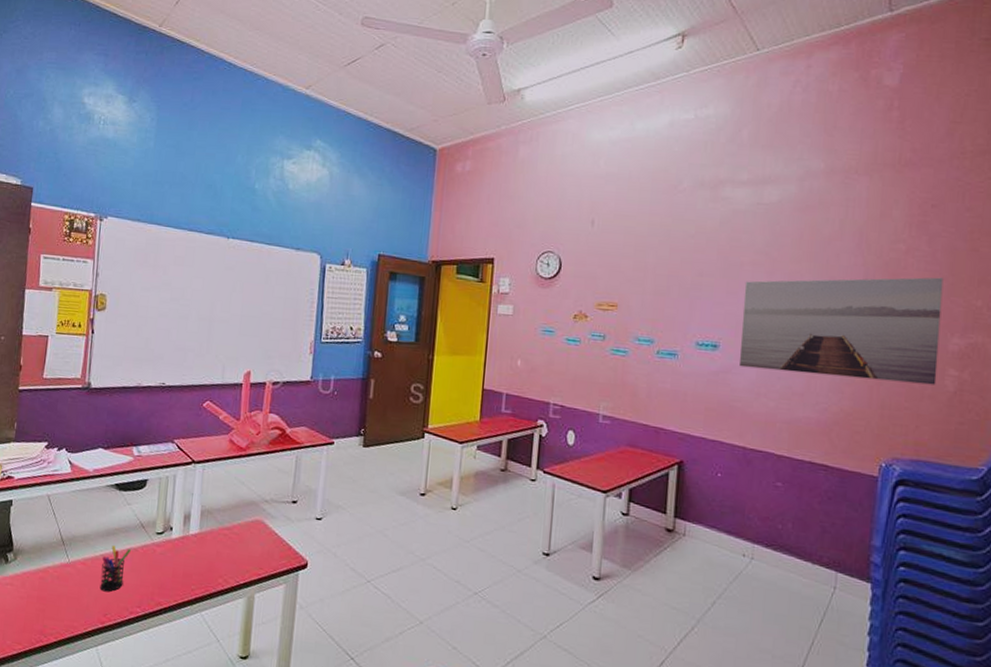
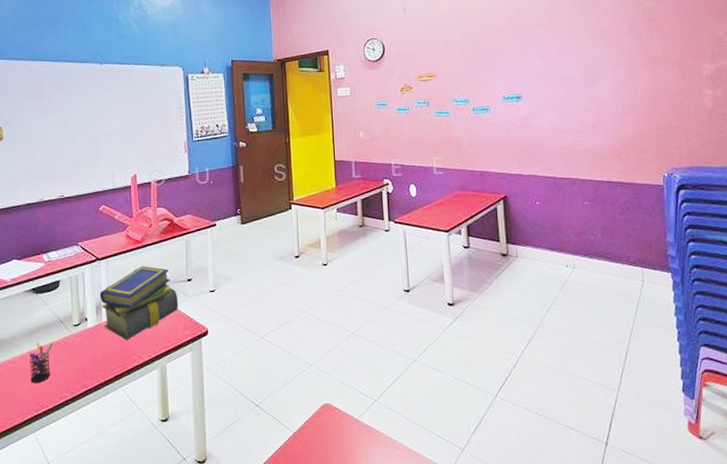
stack of books: none [190,477,279,560] -> present [99,266,179,341]
wall art: present [739,277,944,385] -> none [535,17,697,112]

